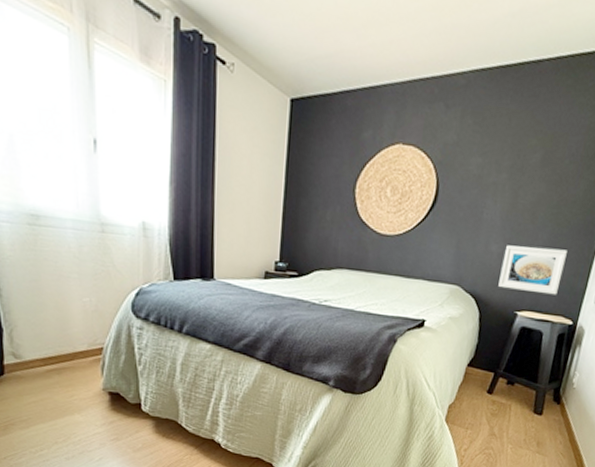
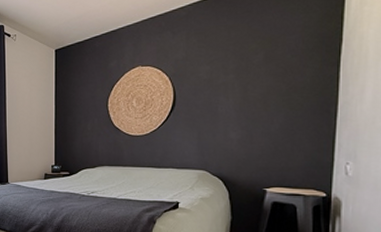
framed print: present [498,245,567,295] -> none [243,129,306,171]

